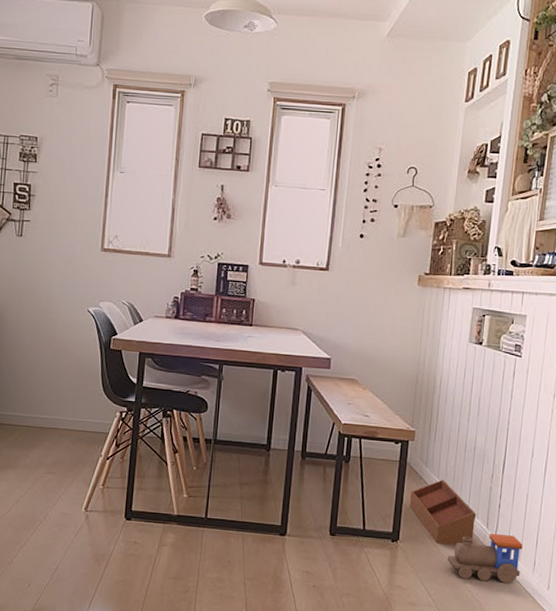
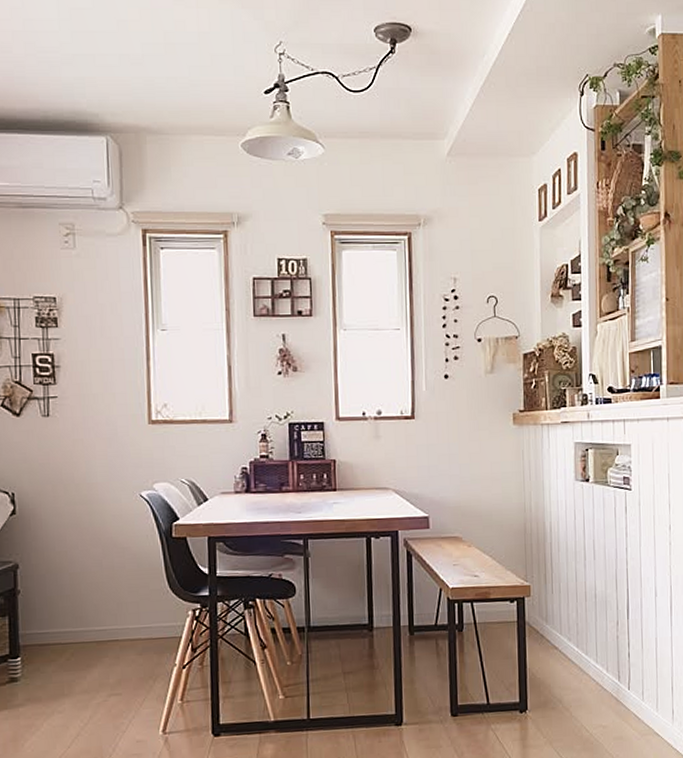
storage bin: present [409,480,476,545] -> none [533,635,606,707]
toy train: present [447,533,523,583] -> none [581,685,659,741]

